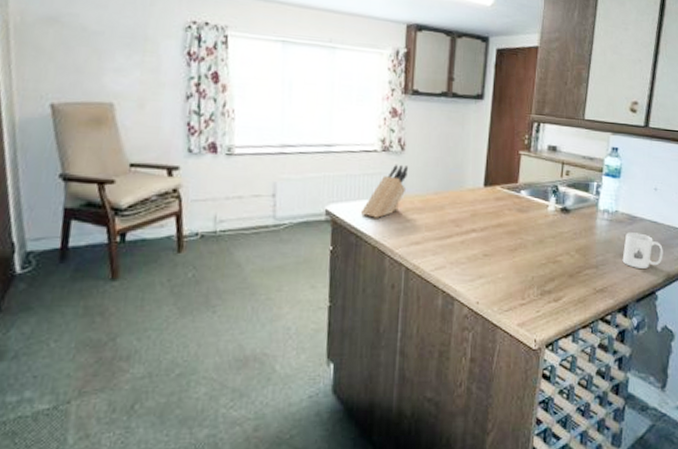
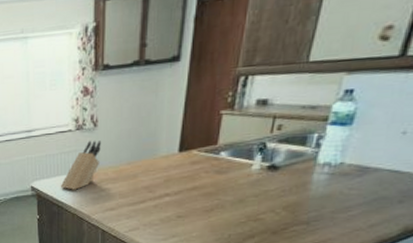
mug: present [622,232,663,268] -> none [342,185,404,223]

